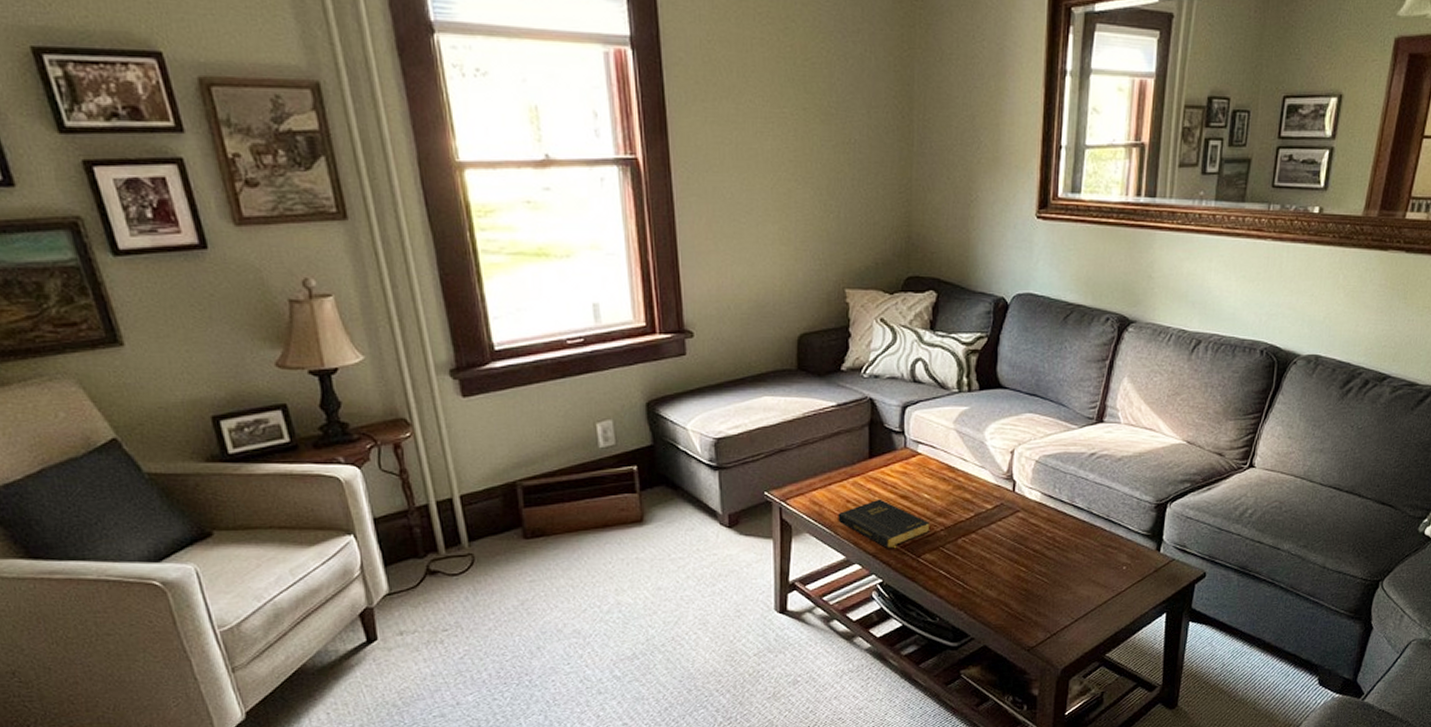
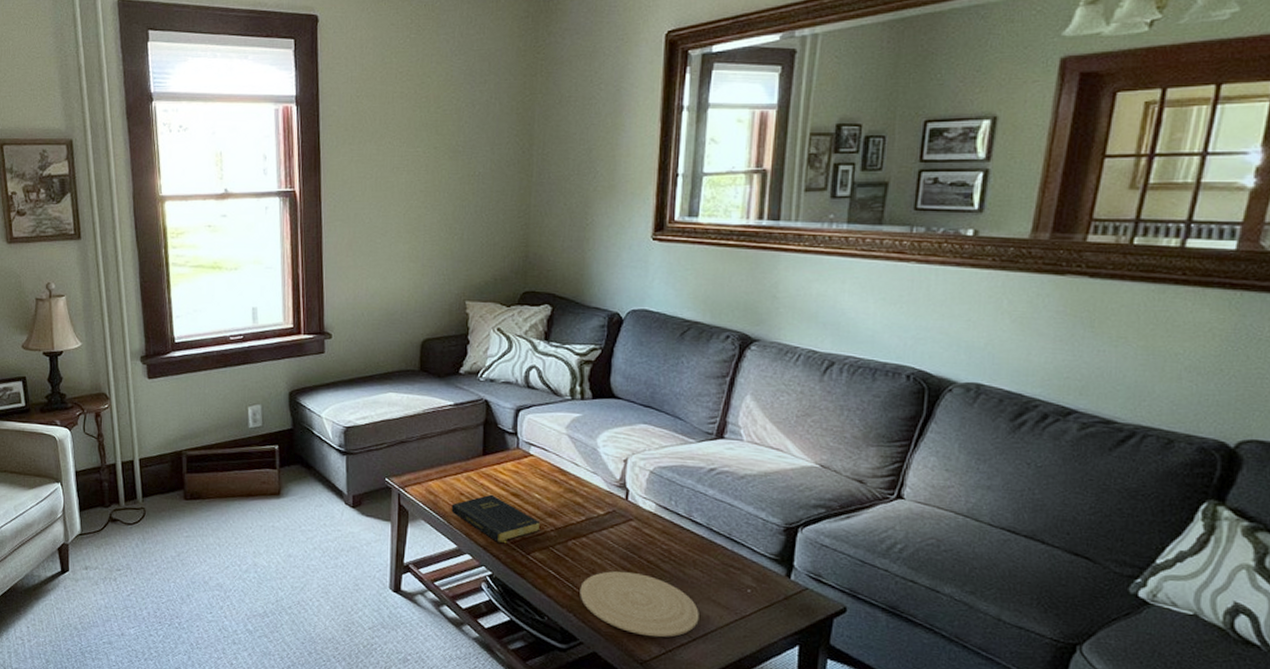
plate: none [970,562,1081,624] -> present [580,571,699,638]

